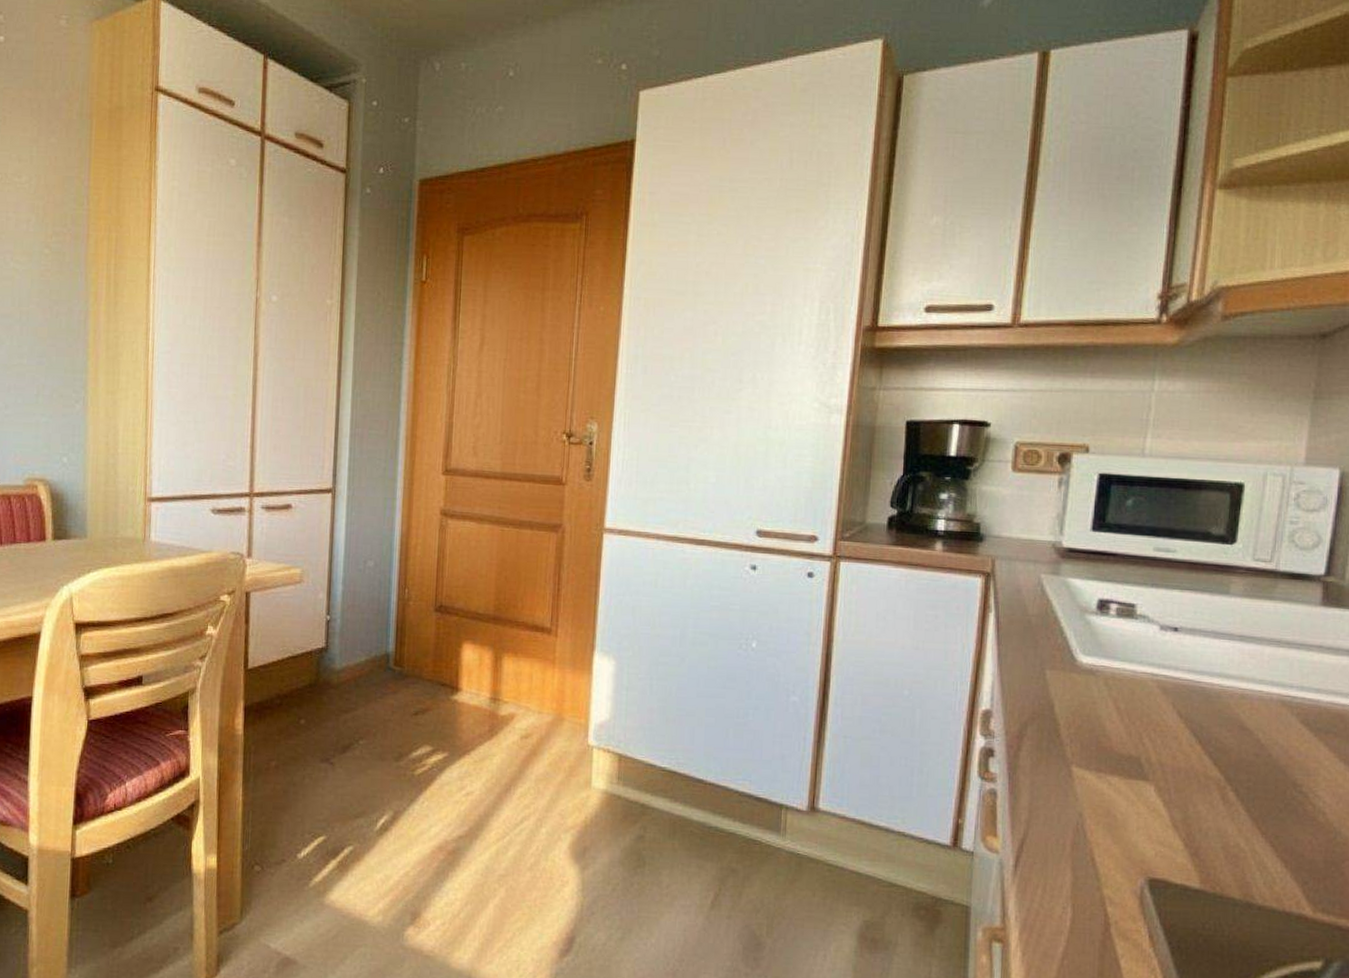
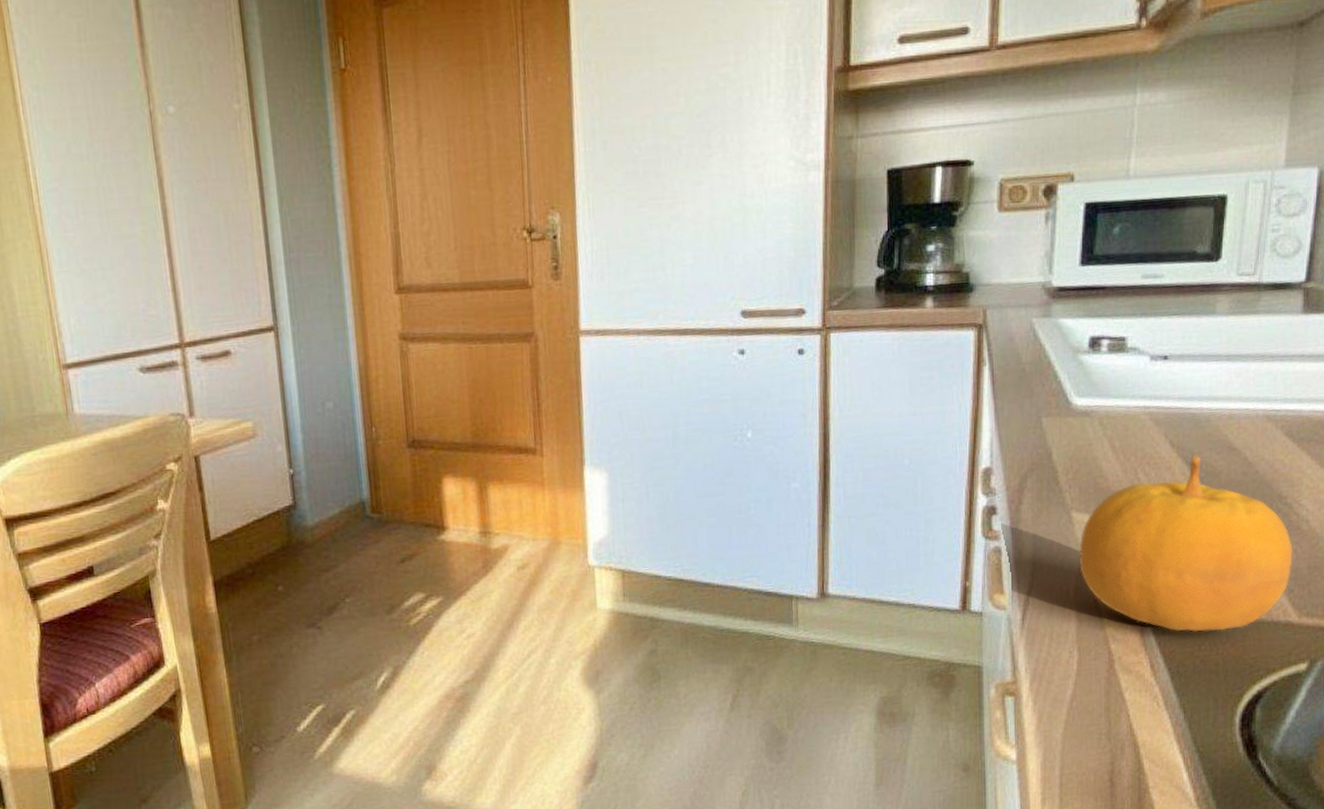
fruit: none [1077,728,1308,912] -> present [1079,454,1293,632]

